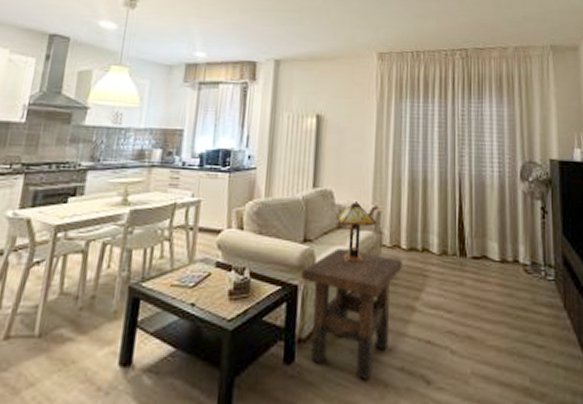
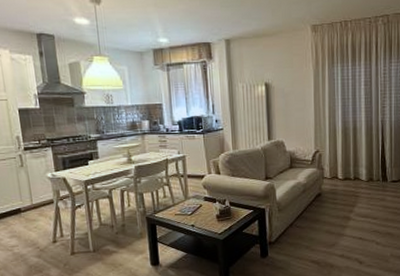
side table: present [300,249,403,379] -> none [266,182,340,263]
table lamp: present [336,200,376,263] -> none [288,147,319,191]

